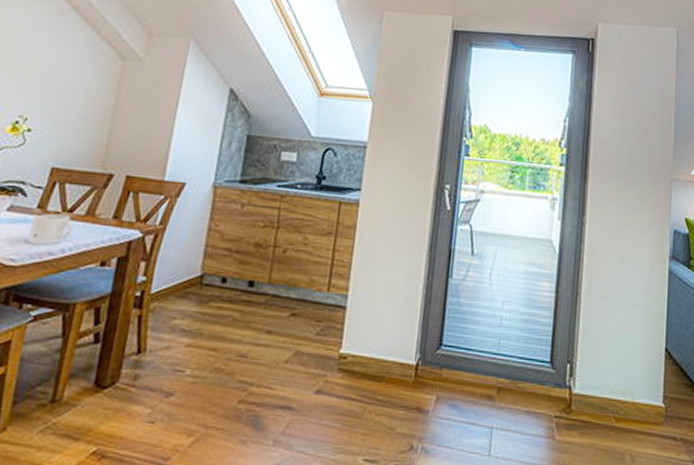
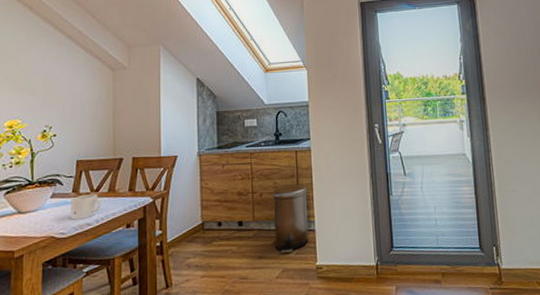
pedal bin: none [291,243,346,332] -> present [272,184,309,254]

